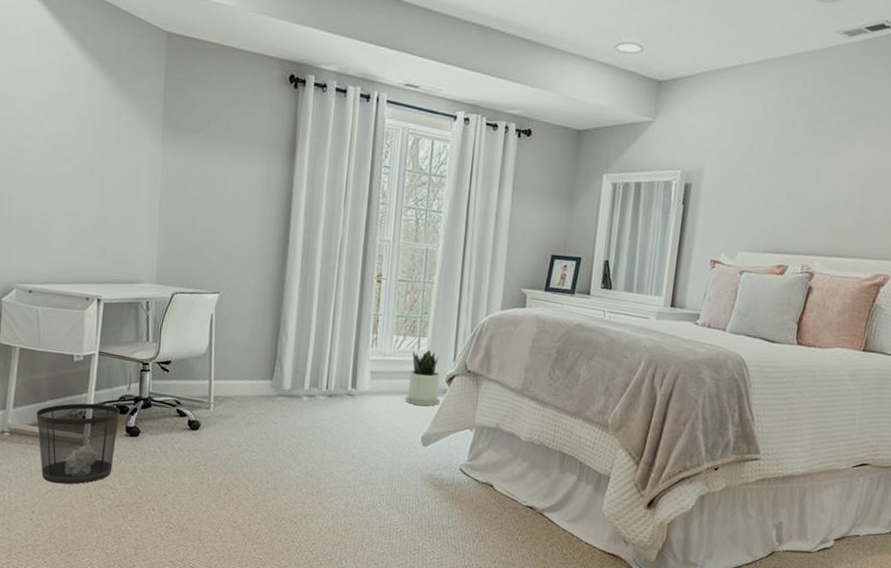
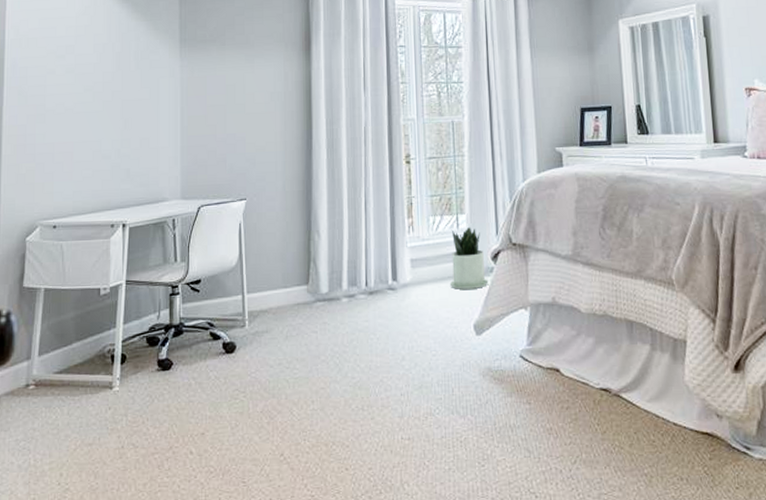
waste bin: present [36,403,121,485] -> none [63,338,151,437]

